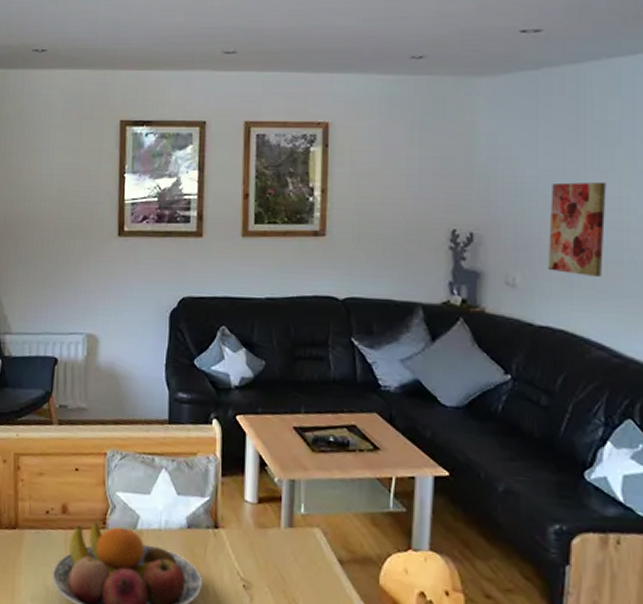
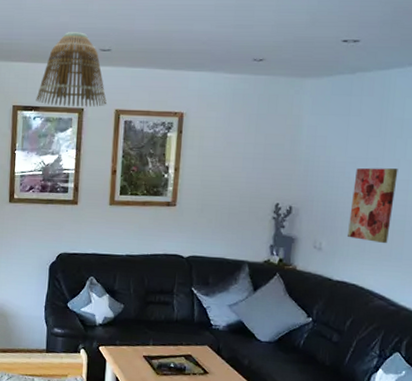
lamp shade: none [148,33,233,120] -> present [36,32,107,108]

